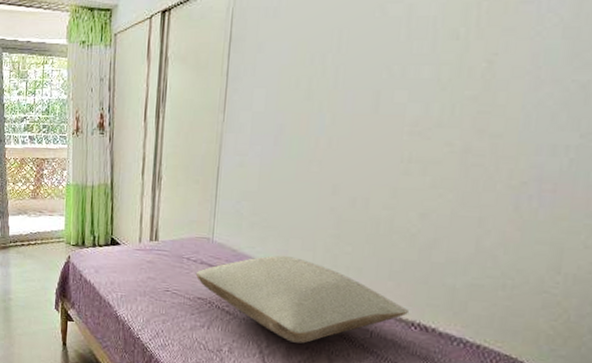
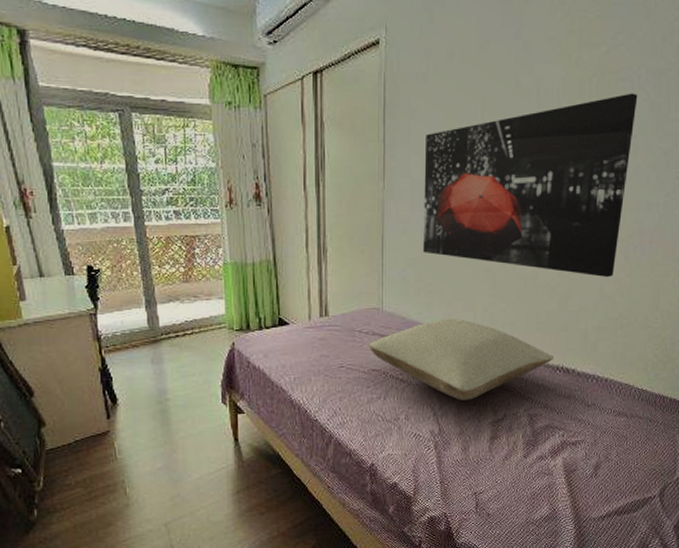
wall art: none [261,17,546,229] -> present [423,93,638,278]

